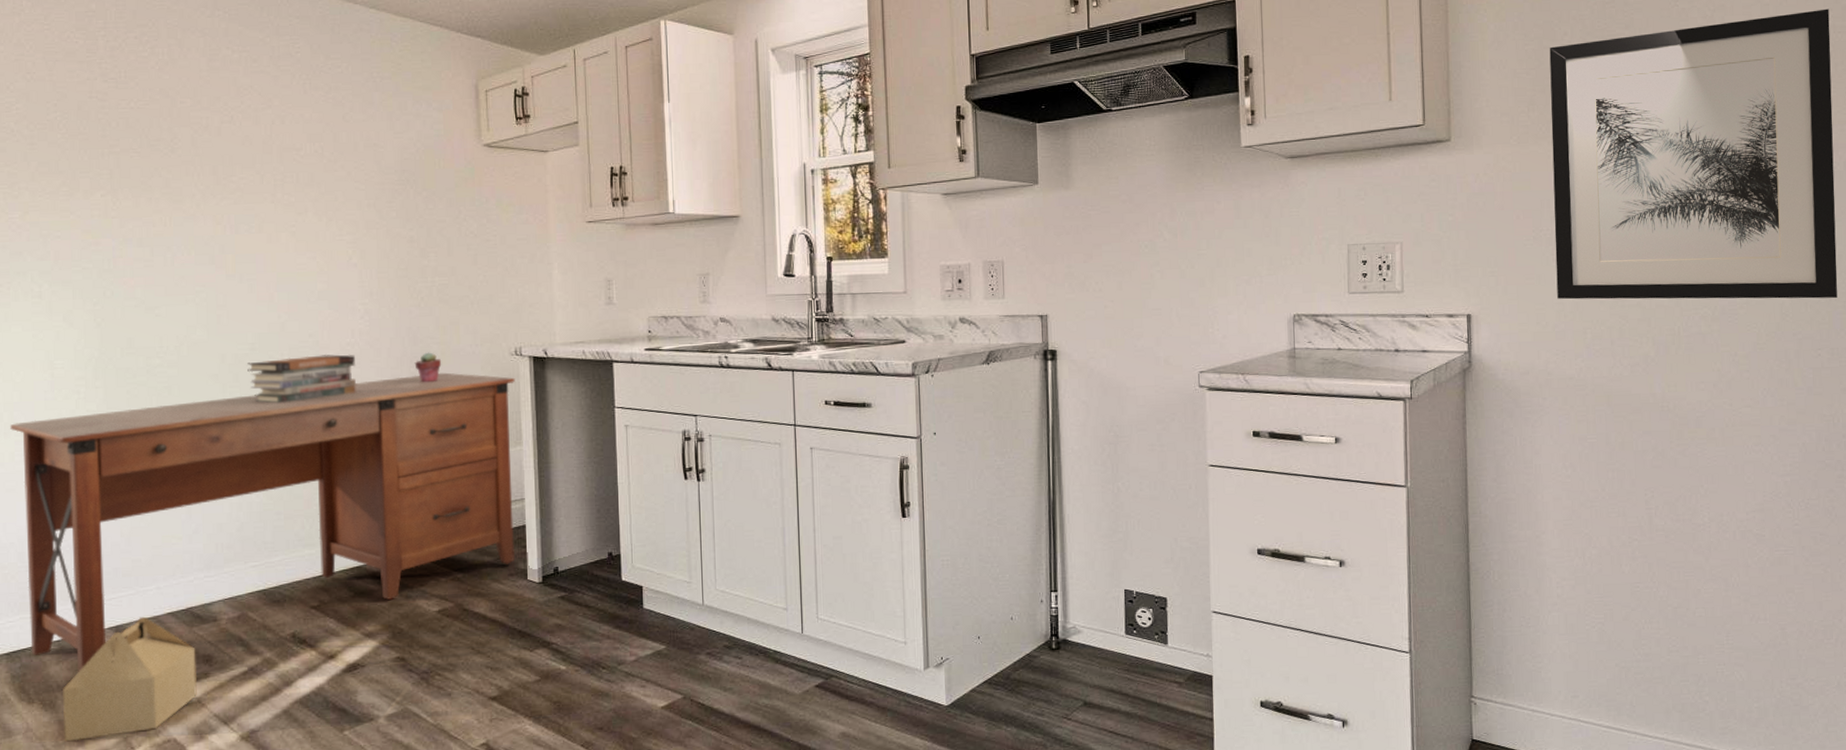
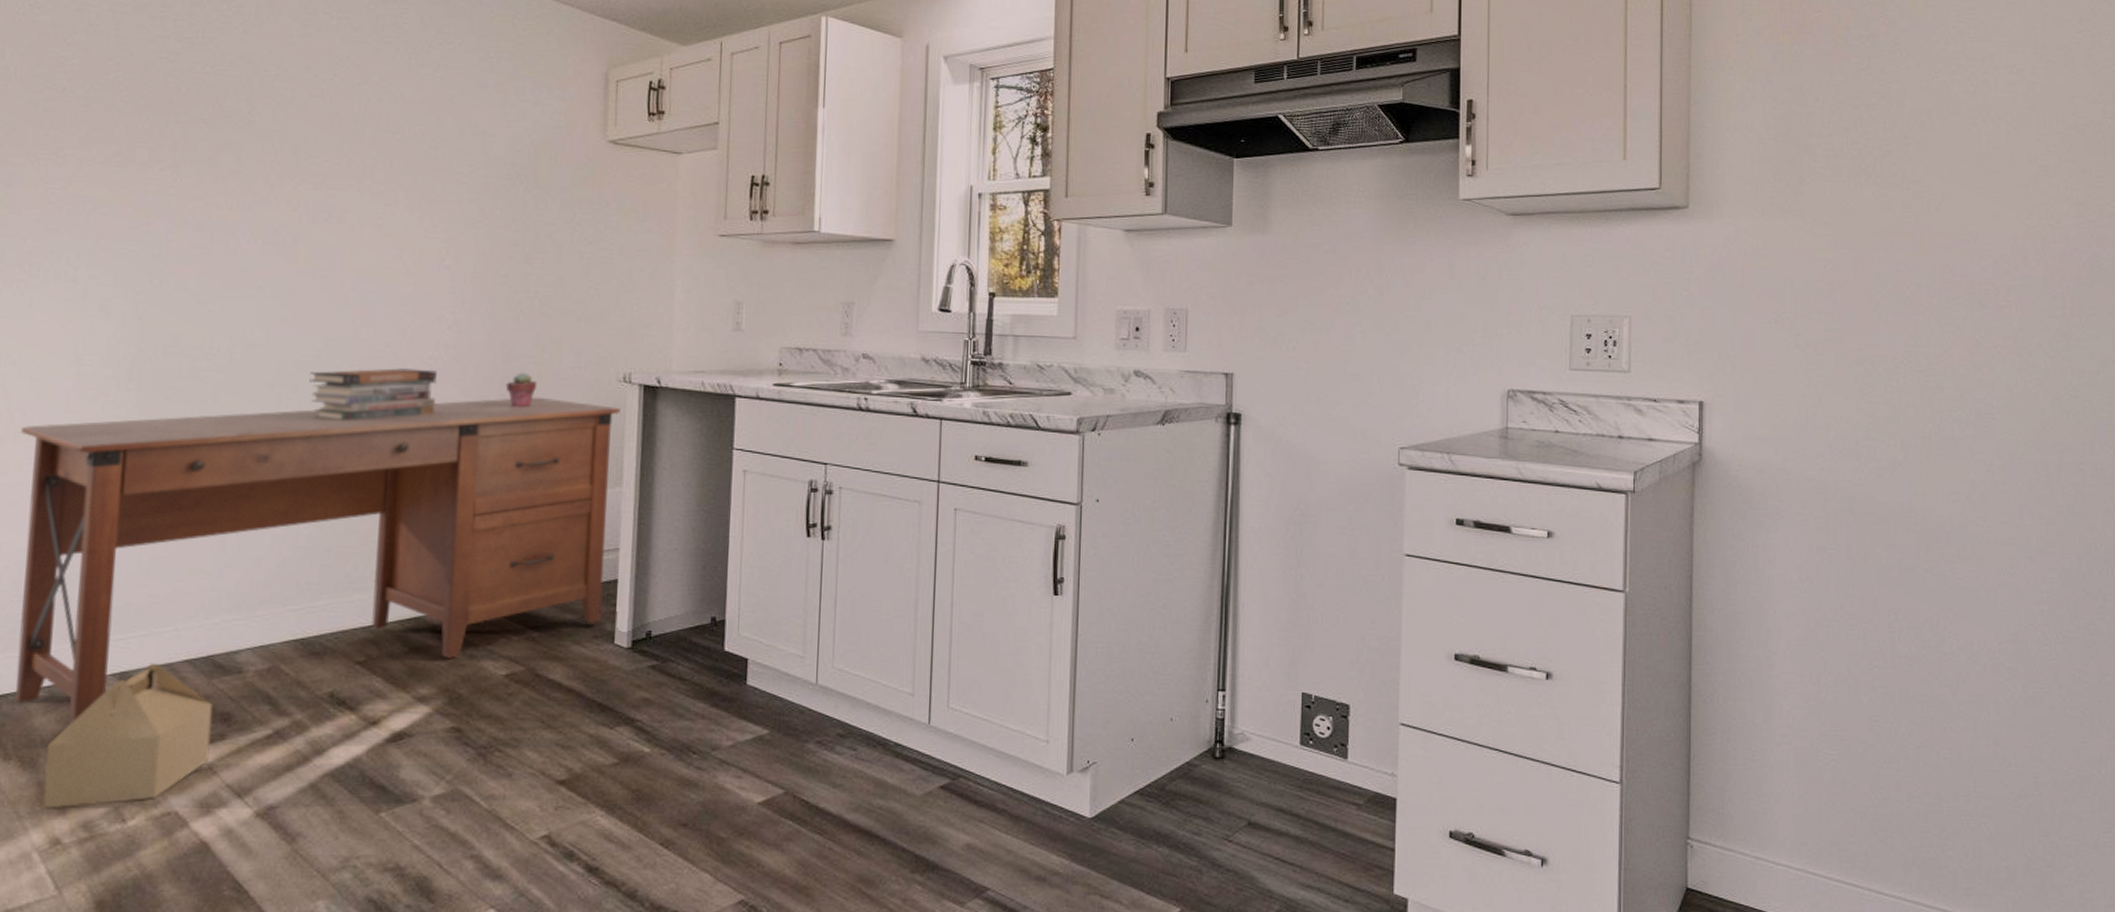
wall art: present [1549,8,1838,300] -> none [1798,92,2103,409]

